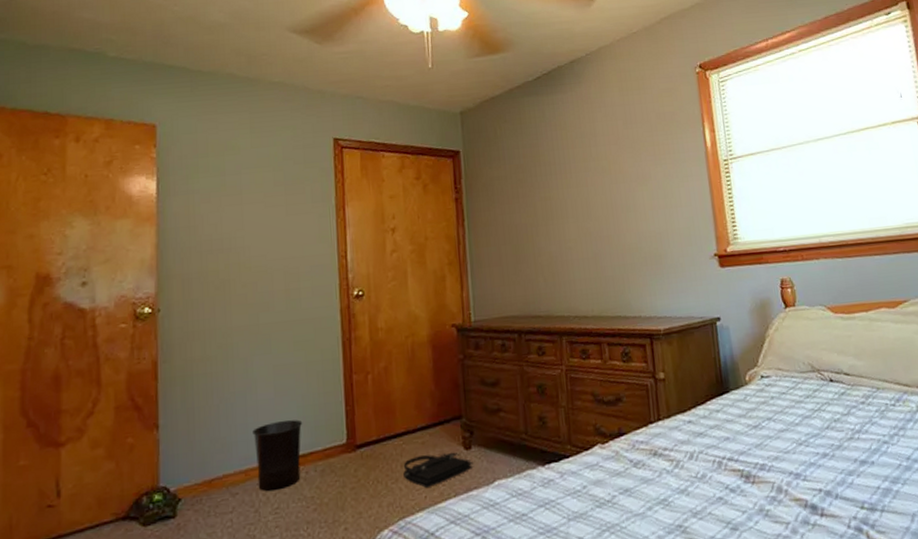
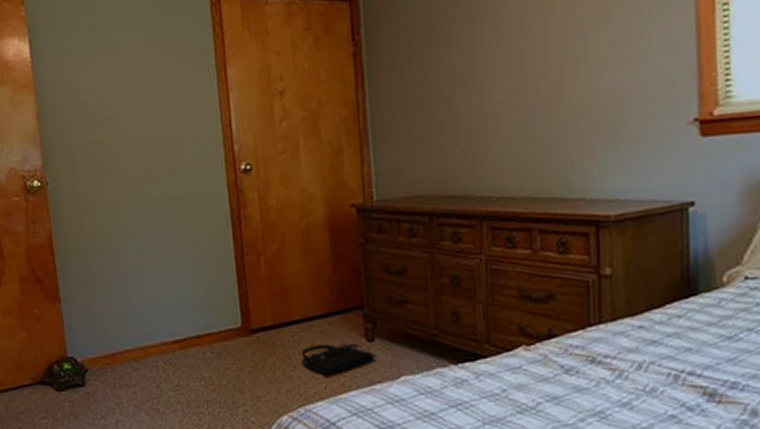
waste bin: present [252,419,303,492] -> none [148,300,198,369]

